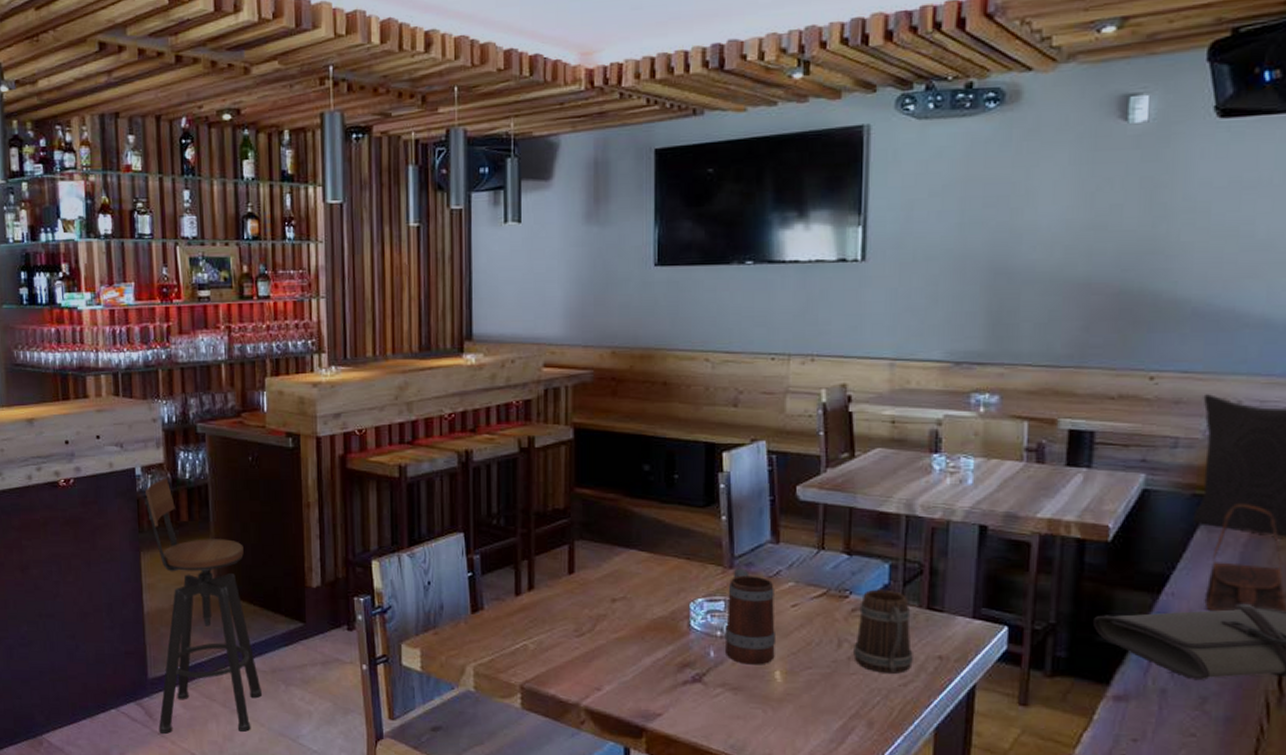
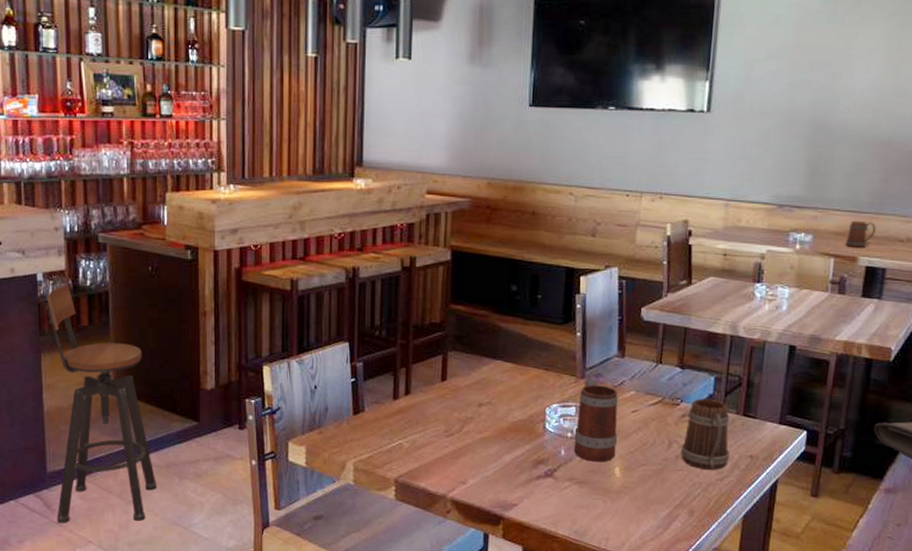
beer mug: none [1041,376,1078,409] -> present [845,220,876,249]

